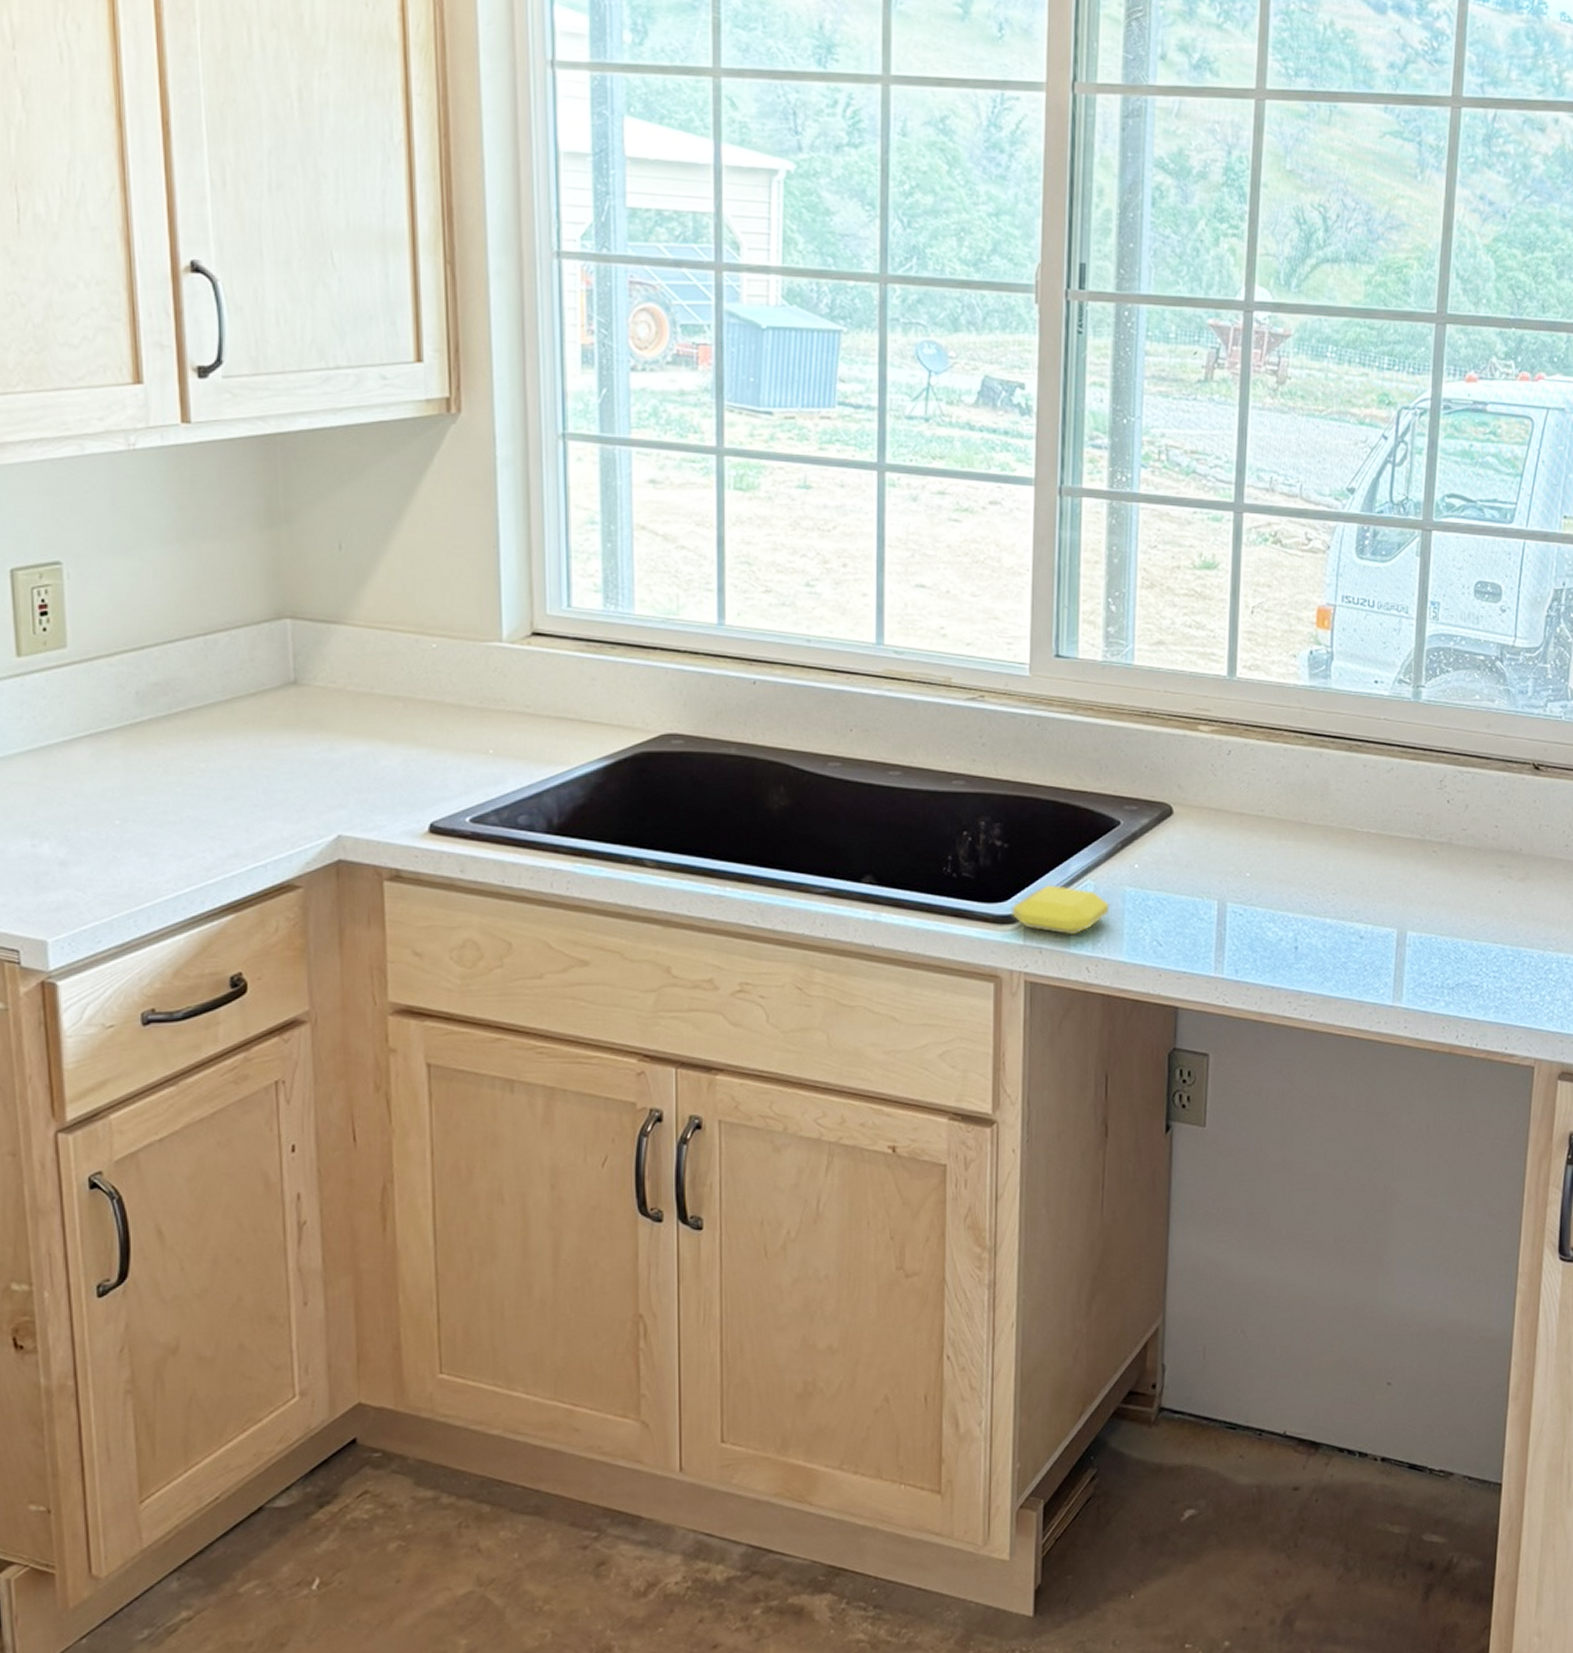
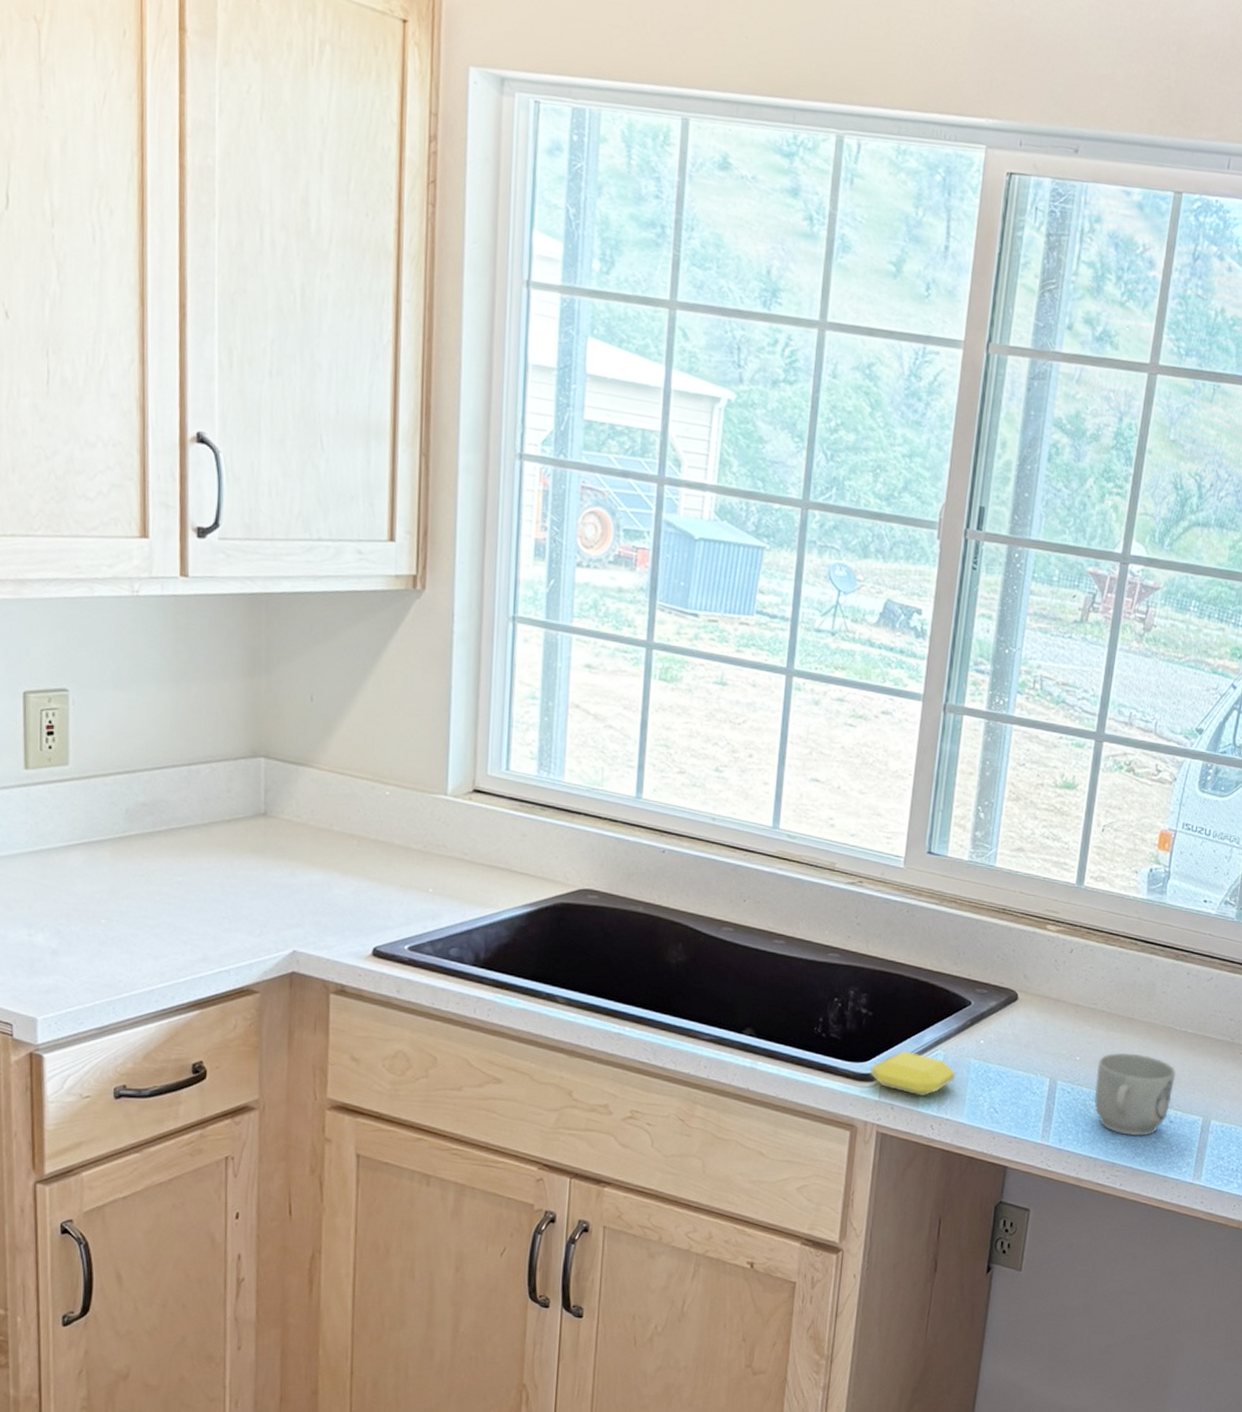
mug: none [1270,863,1361,958] -> present [1094,1053,1176,1136]

